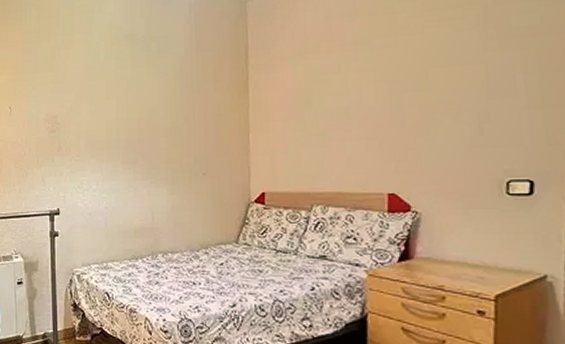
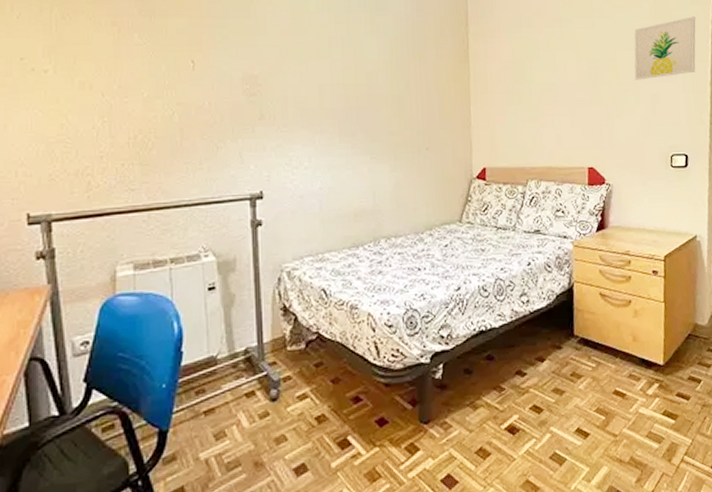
wall art: none [453,20,549,99] -> present [634,17,696,80]

